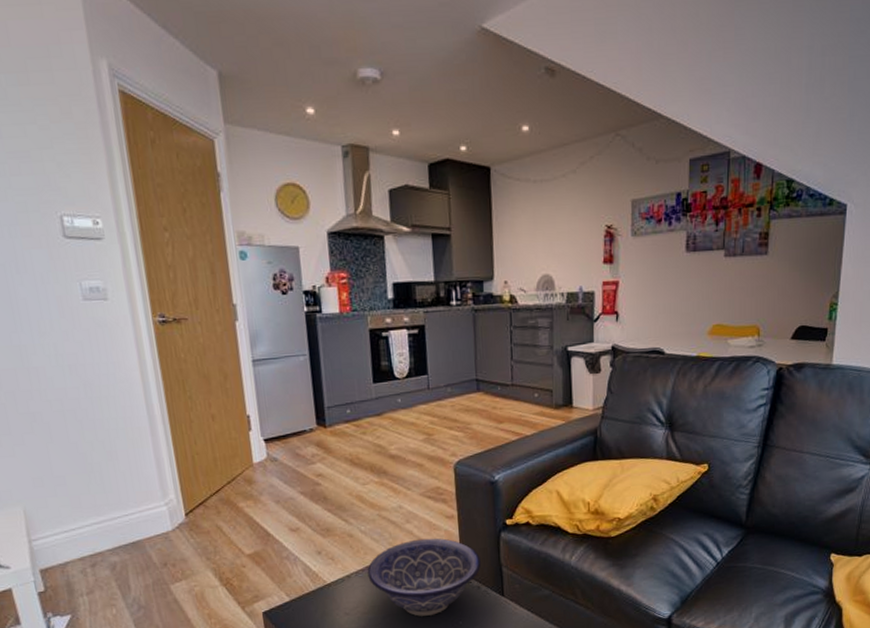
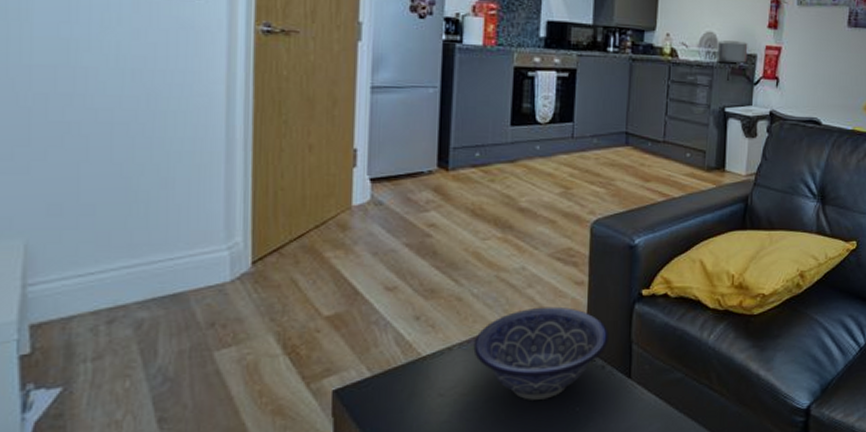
toaster: none [553,279,587,304] -> present [716,40,749,64]

